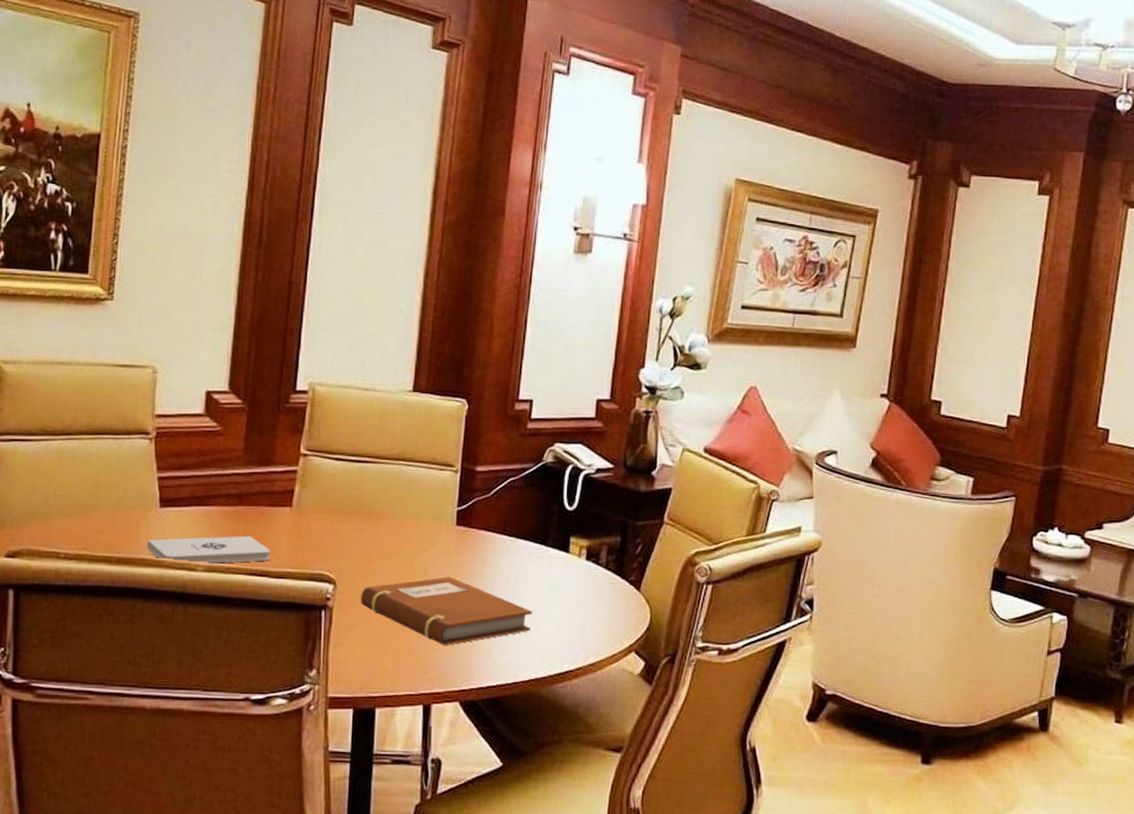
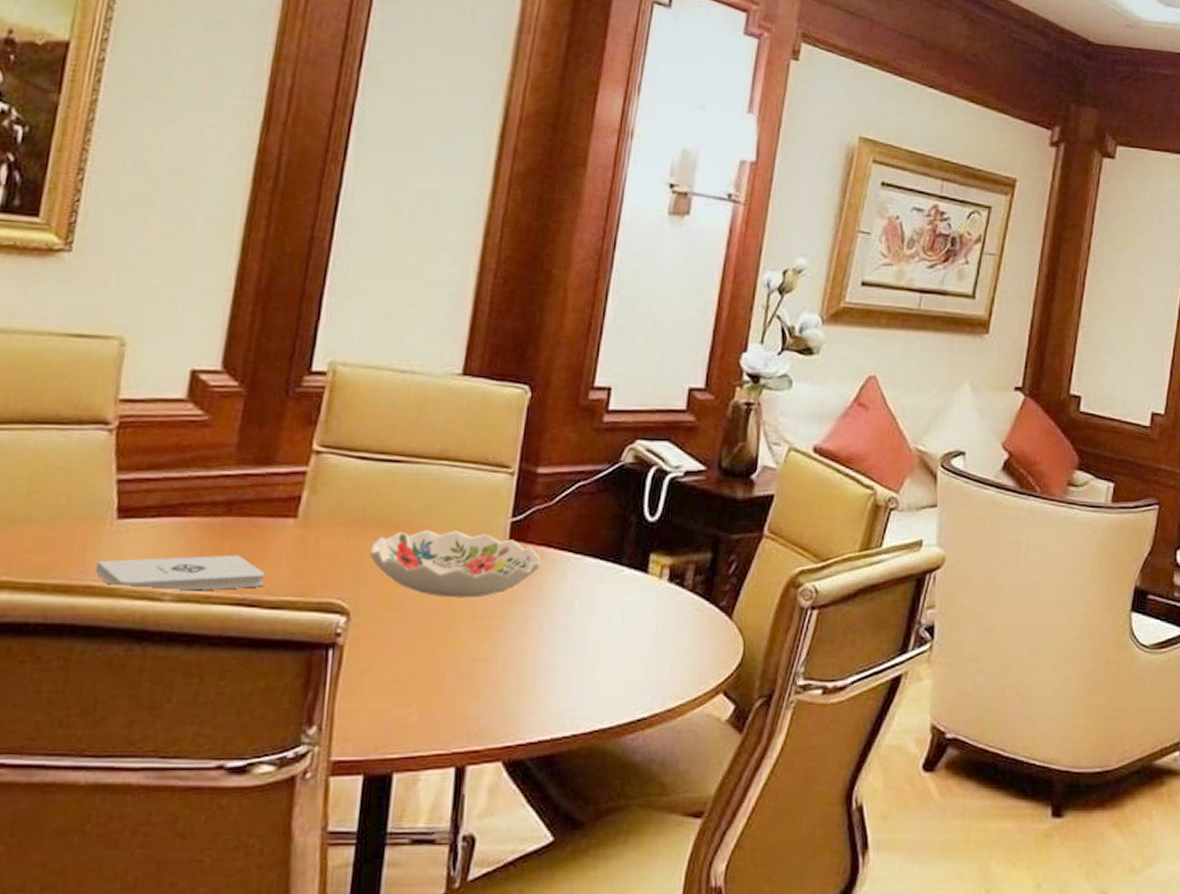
decorative bowl: none [348,517,483,572] -> present [369,530,542,598]
notebook: present [361,577,533,646] -> none [381,604,600,691]

